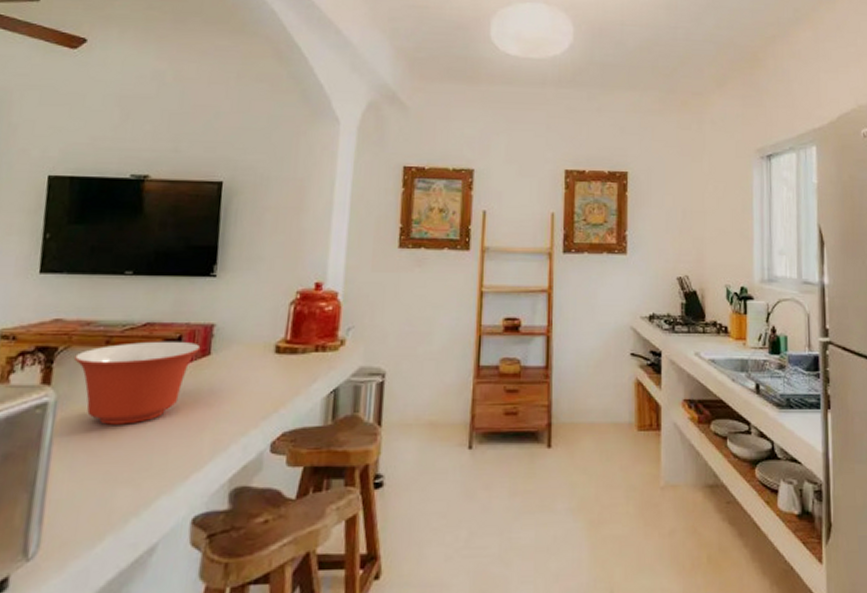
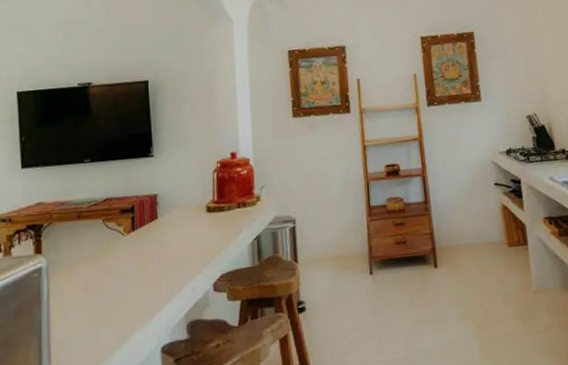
mixing bowl: present [73,341,201,425] -> none [55,210,150,281]

